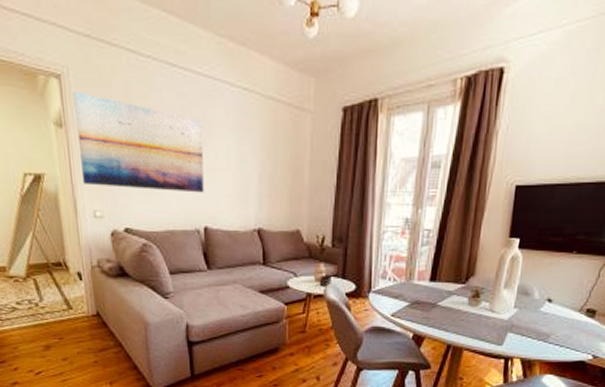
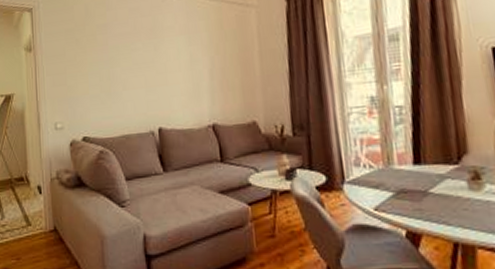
wall art: present [73,91,204,193] -> none [42,19,157,100]

